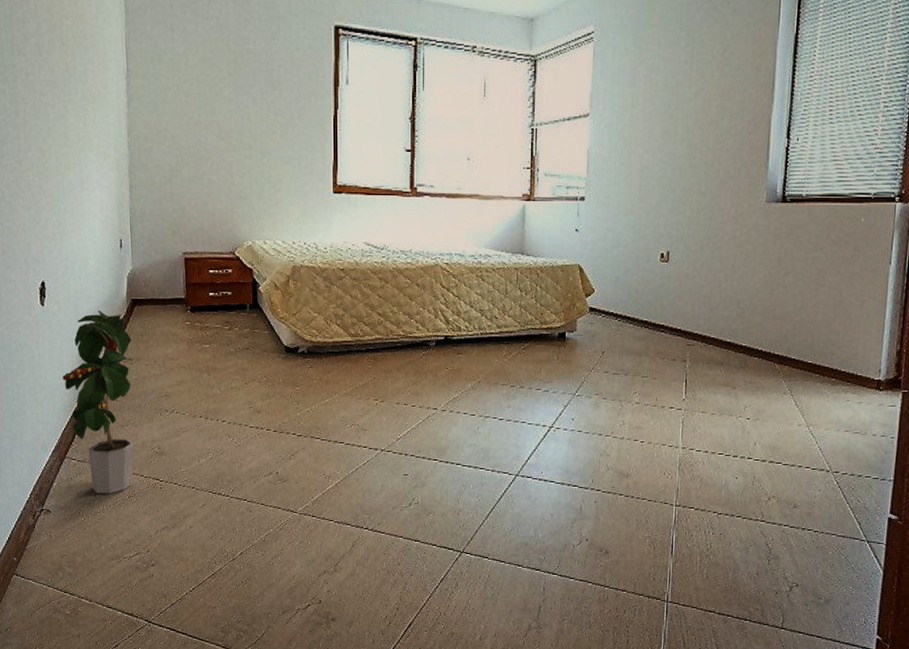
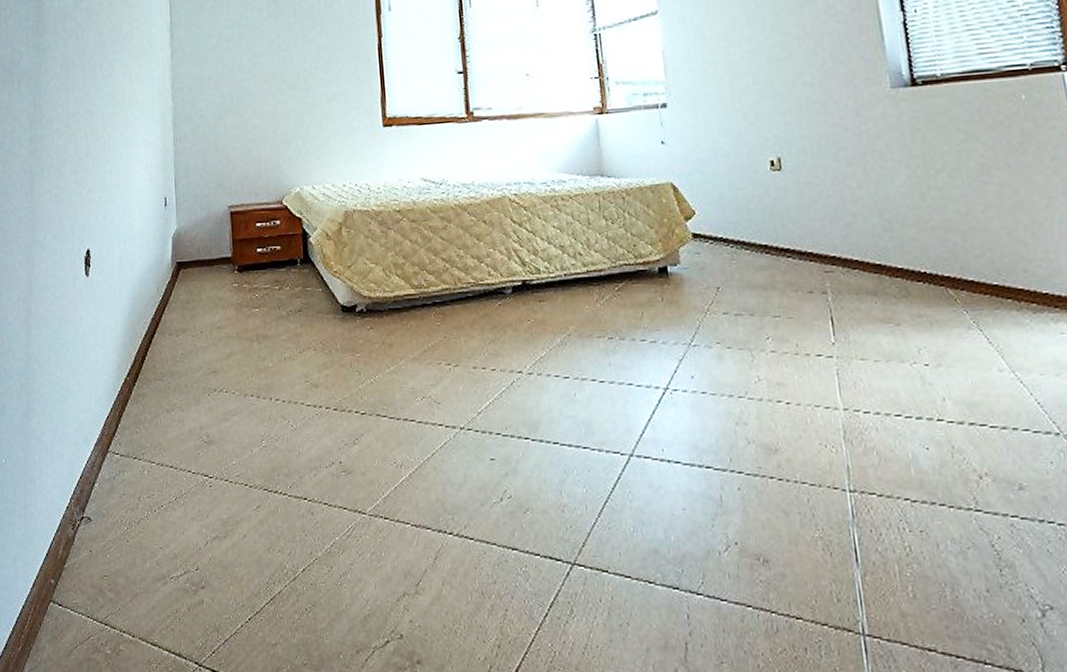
potted plant: present [62,311,133,494] -> none [106,277,180,496]

